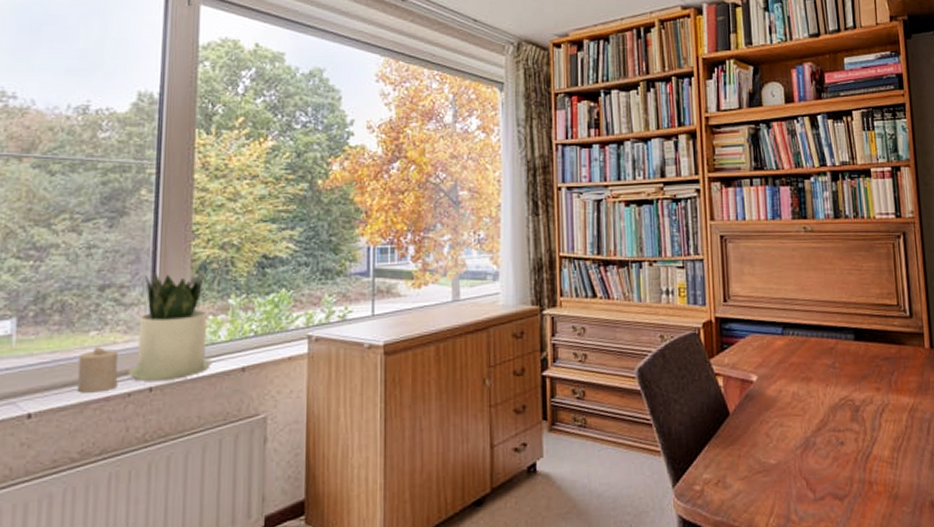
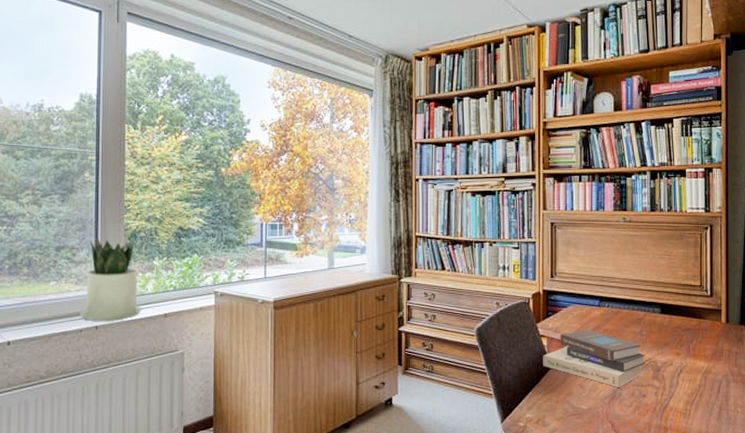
candle: present [76,347,118,393] -> none [42,294,72,328]
books: none [719,363,841,436] -> present [543,329,645,388]

